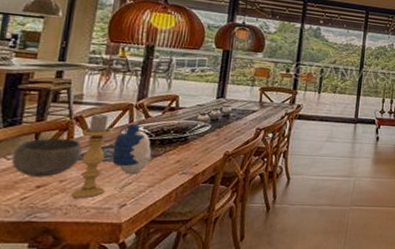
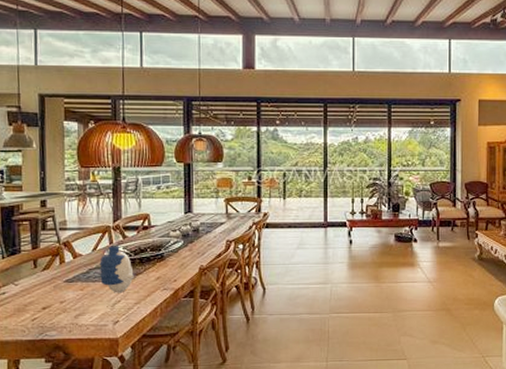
bowl: present [11,137,82,177] -> none [18,263,74,300]
candle holder: present [71,113,113,199] -> none [71,237,99,318]

